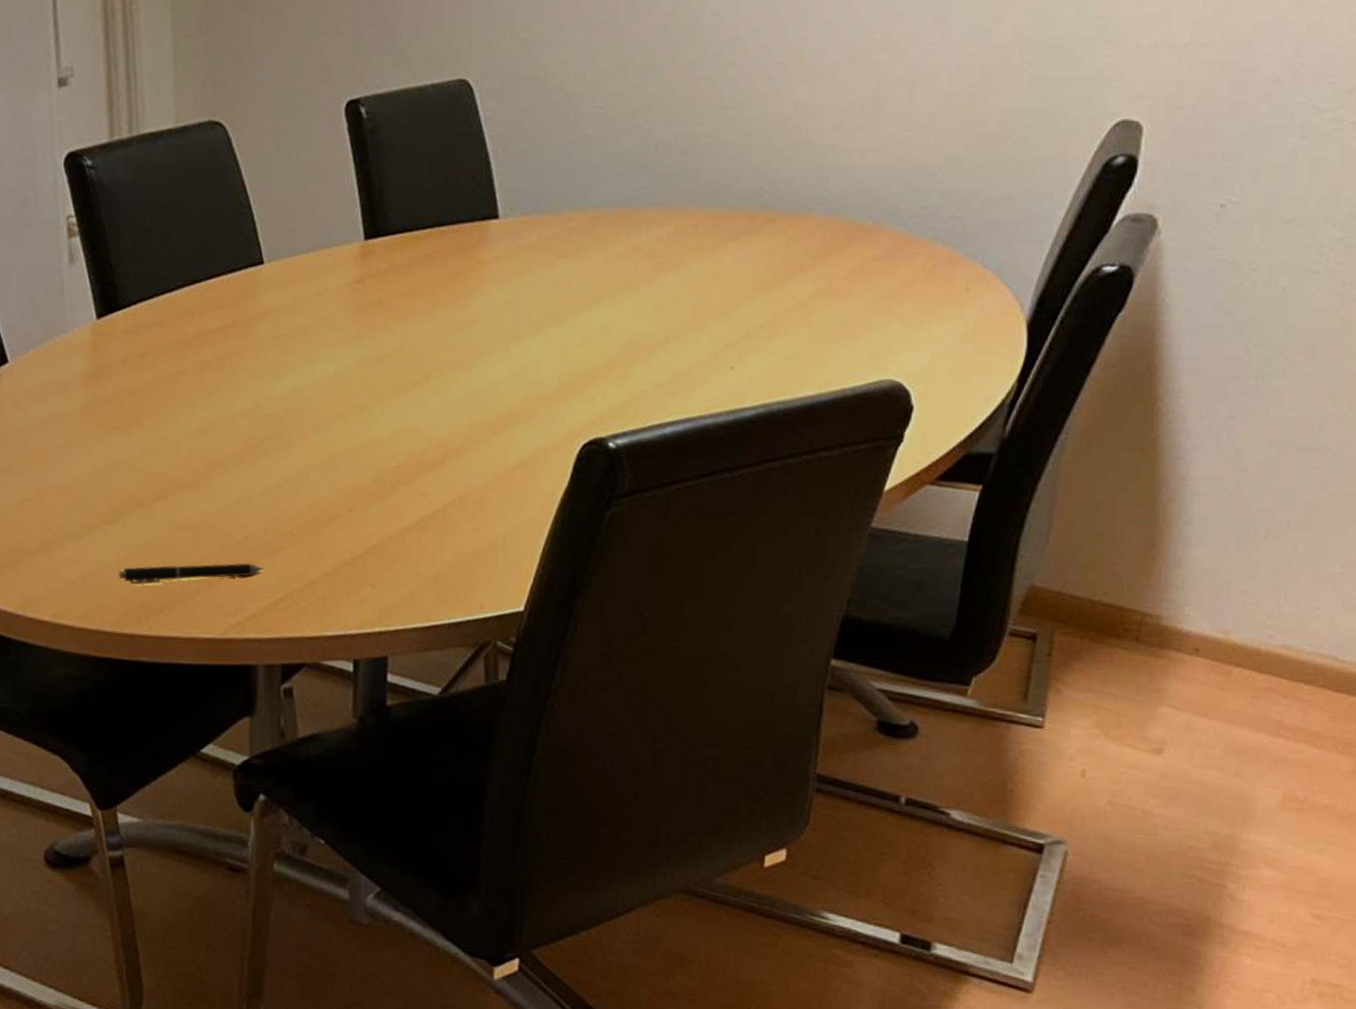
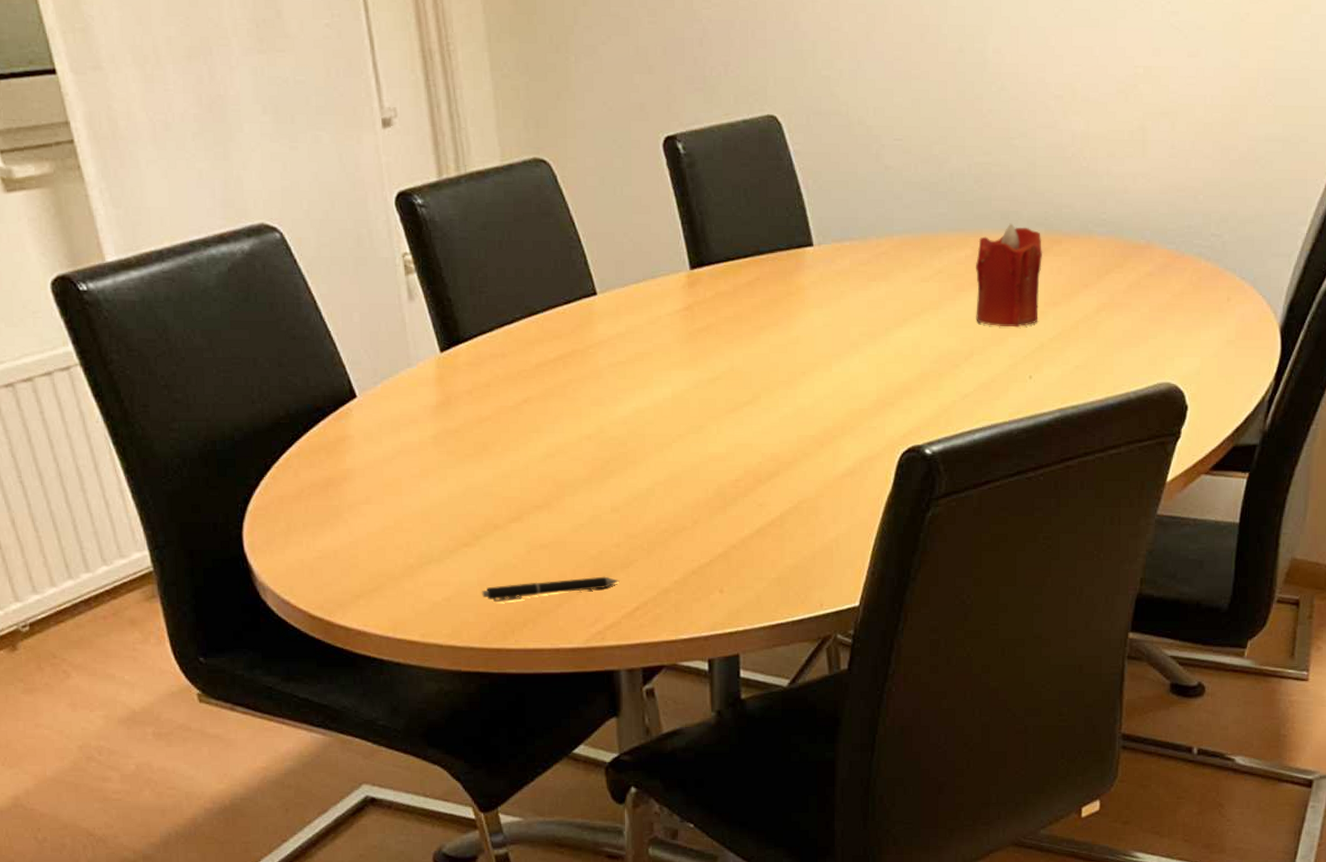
candle: none [674,199,754,313] -> present [975,223,1042,328]

